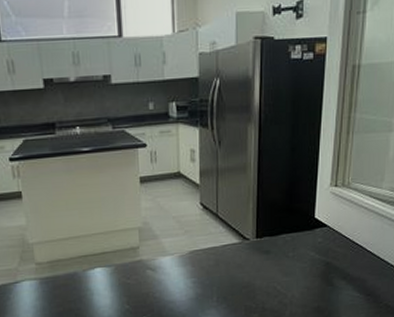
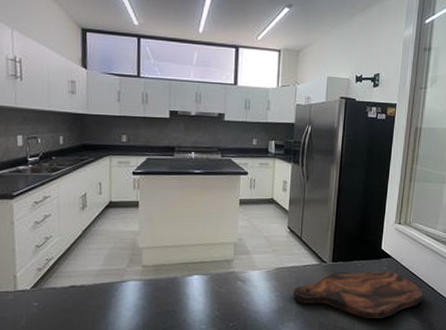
cutting board: none [211,242,367,298] -> present [292,271,423,318]

